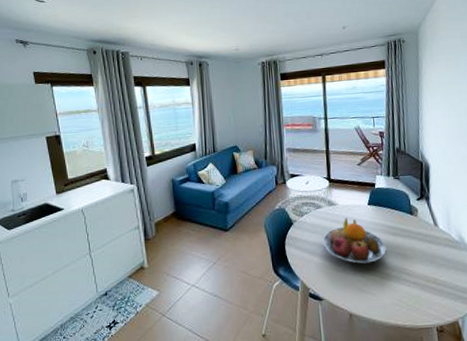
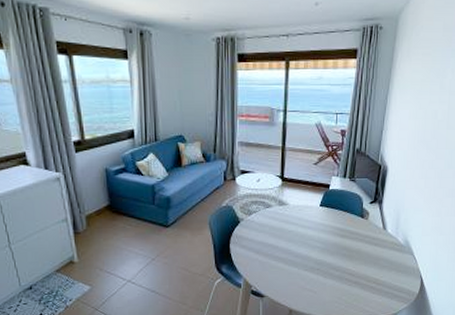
fruit bowl: present [323,218,387,264] -> none [270,218,333,264]

